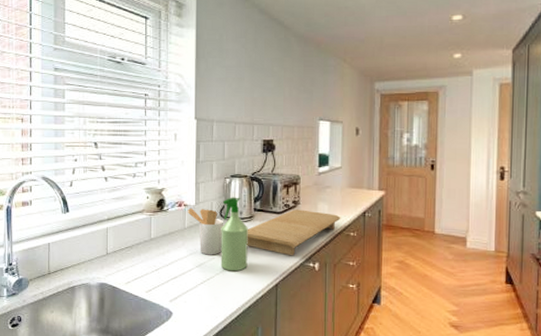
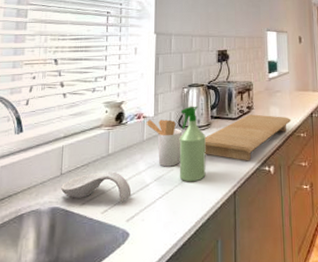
spoon rest: none [108,255,174,285] -> present [61,171,132,203]

